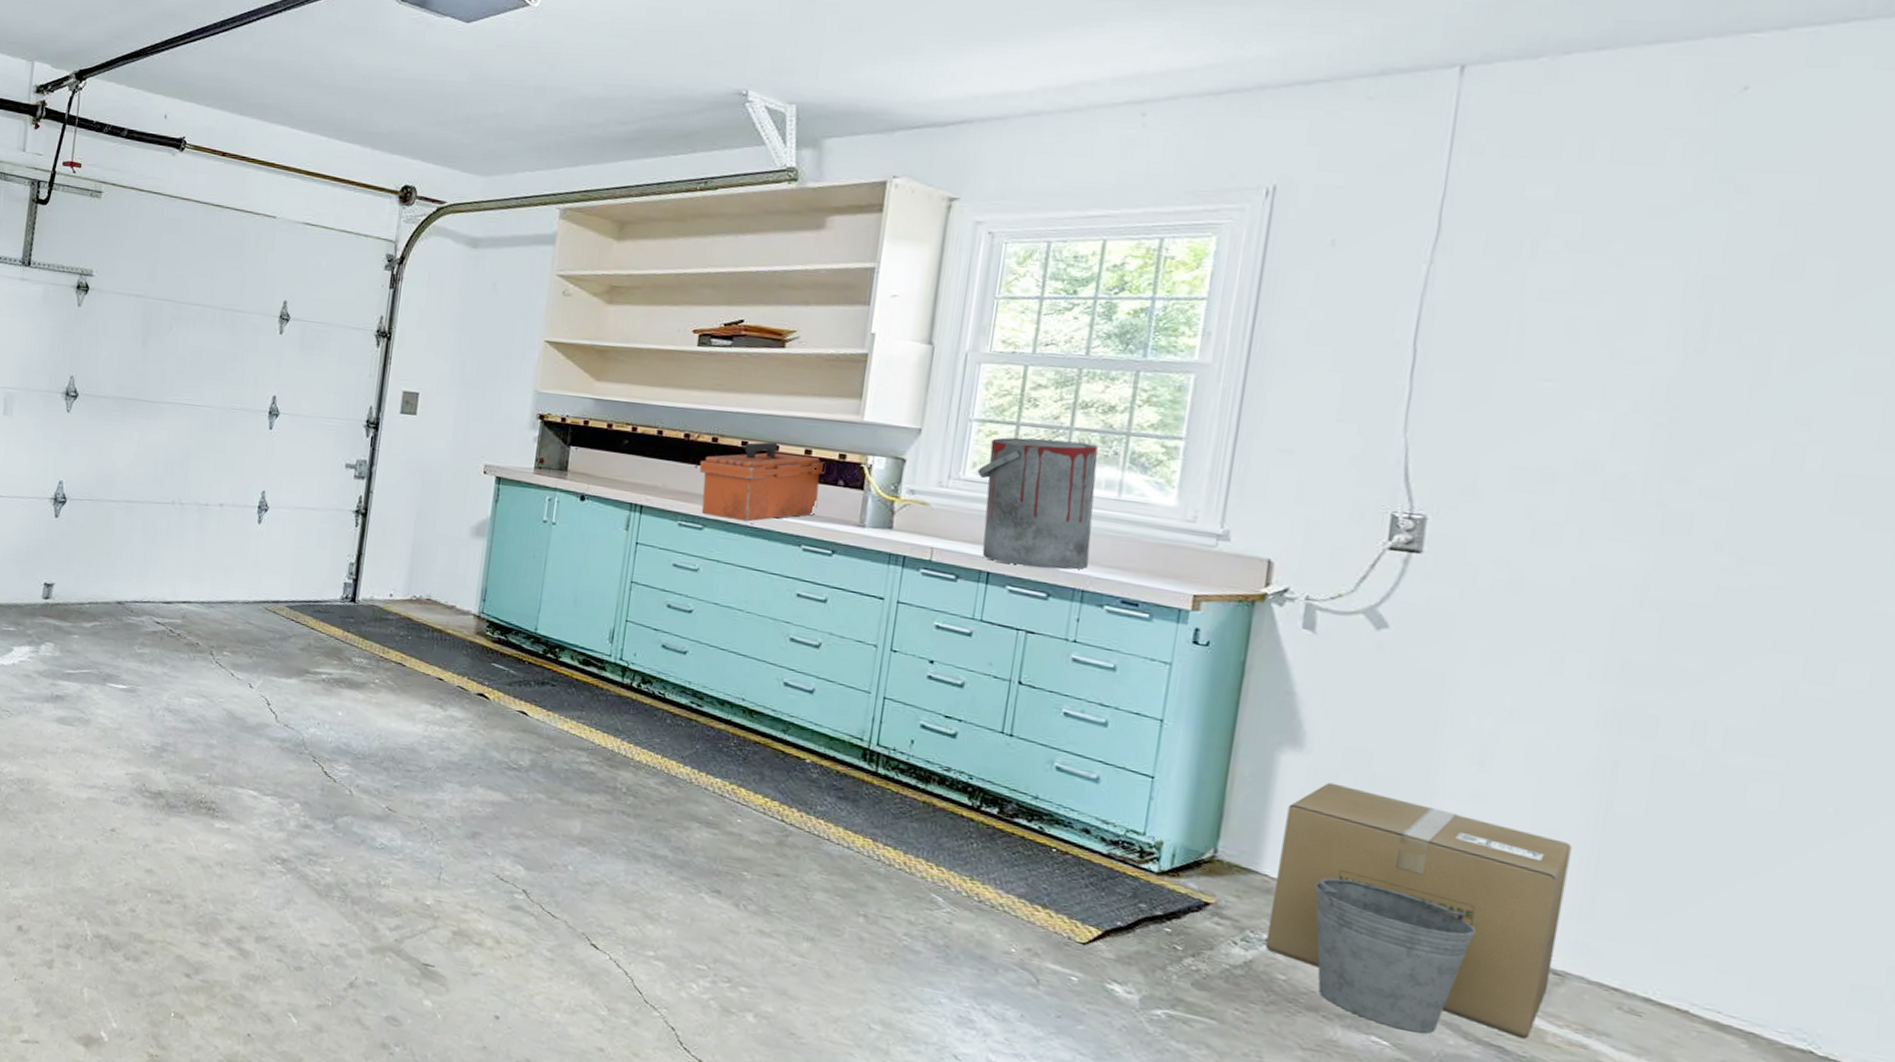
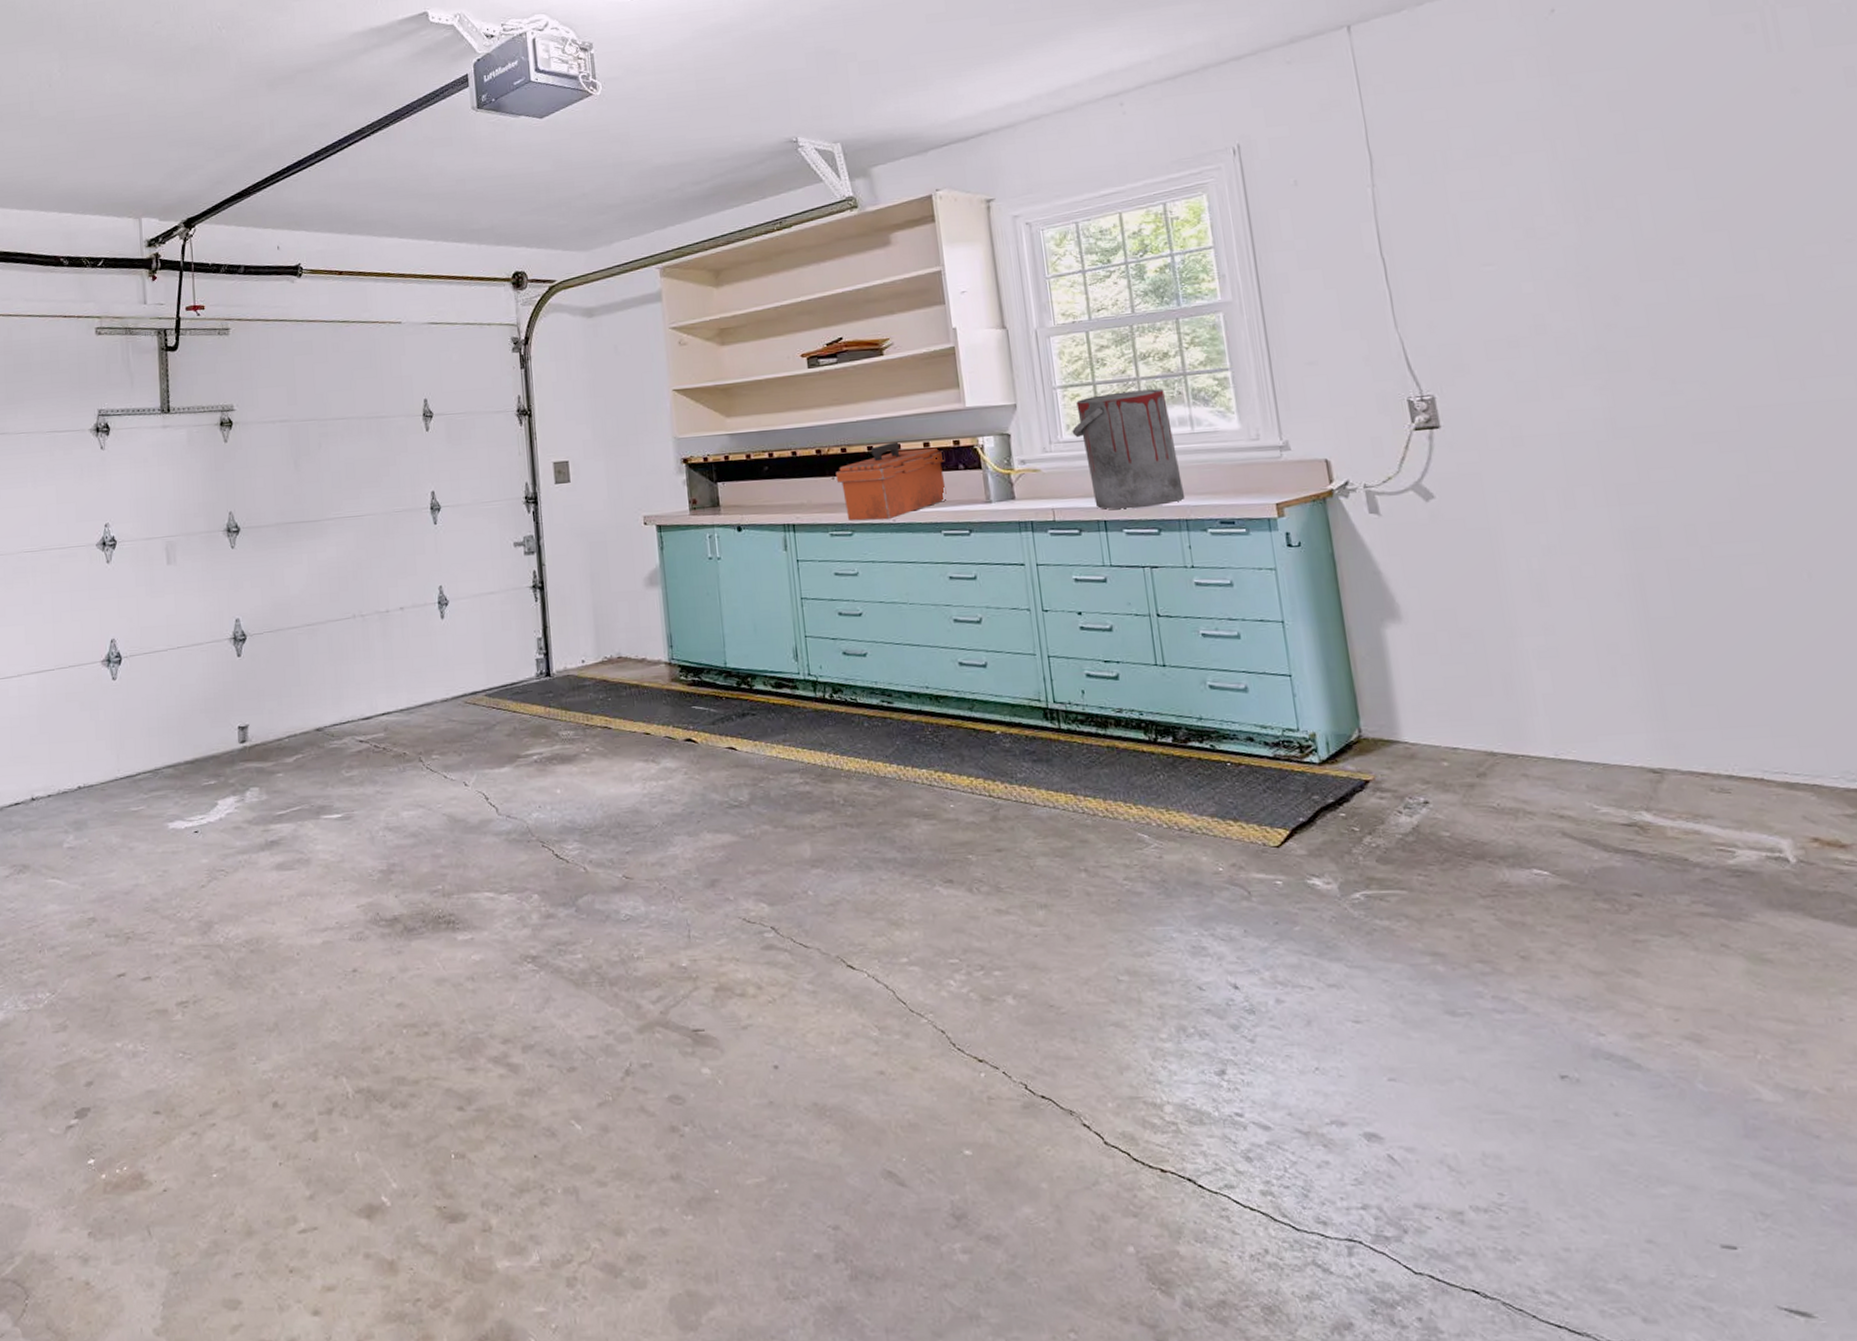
box: present [1265,782,1572,1039] -> none [1405,645,1654,839]
bucket: present [1314,877,1477,1034] -> none [1447,728,1585,857]

